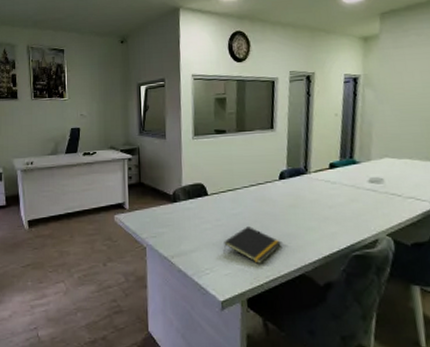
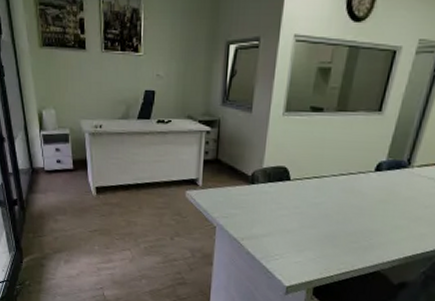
notepad: present [223,226,282,264] -> none [297,217,363,256]

